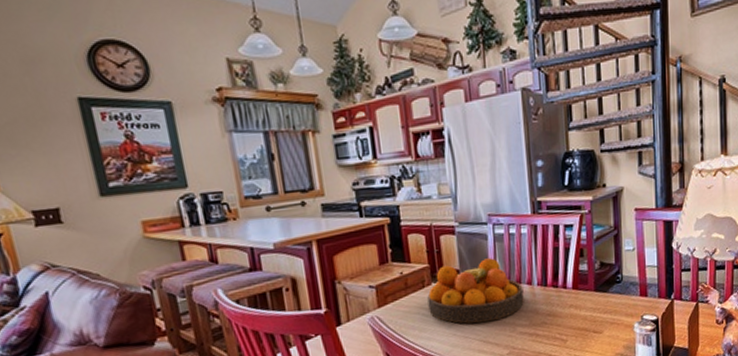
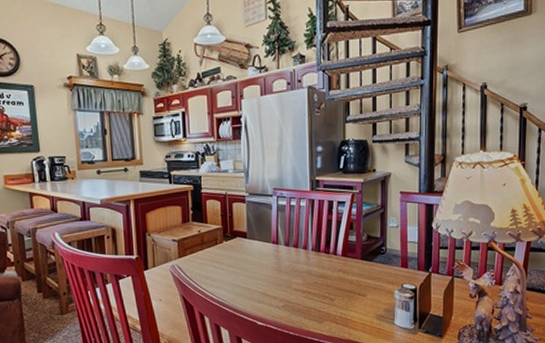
fruit bowl: present [427,258,524,324] -> none [219,224,300,278]

